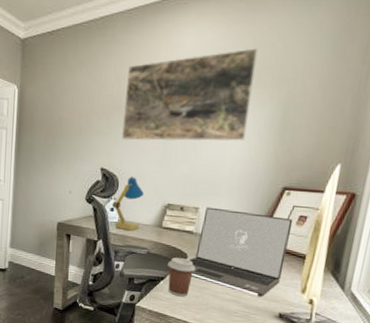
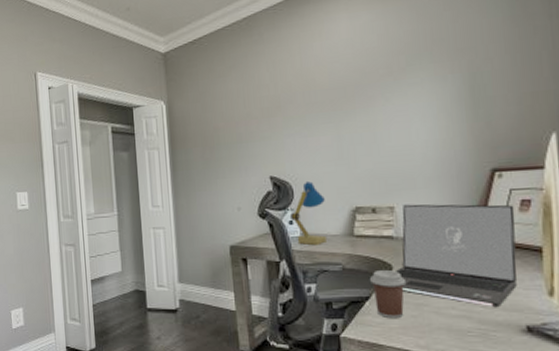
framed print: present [121,48,259,142] -> none [282,21,432,142]

